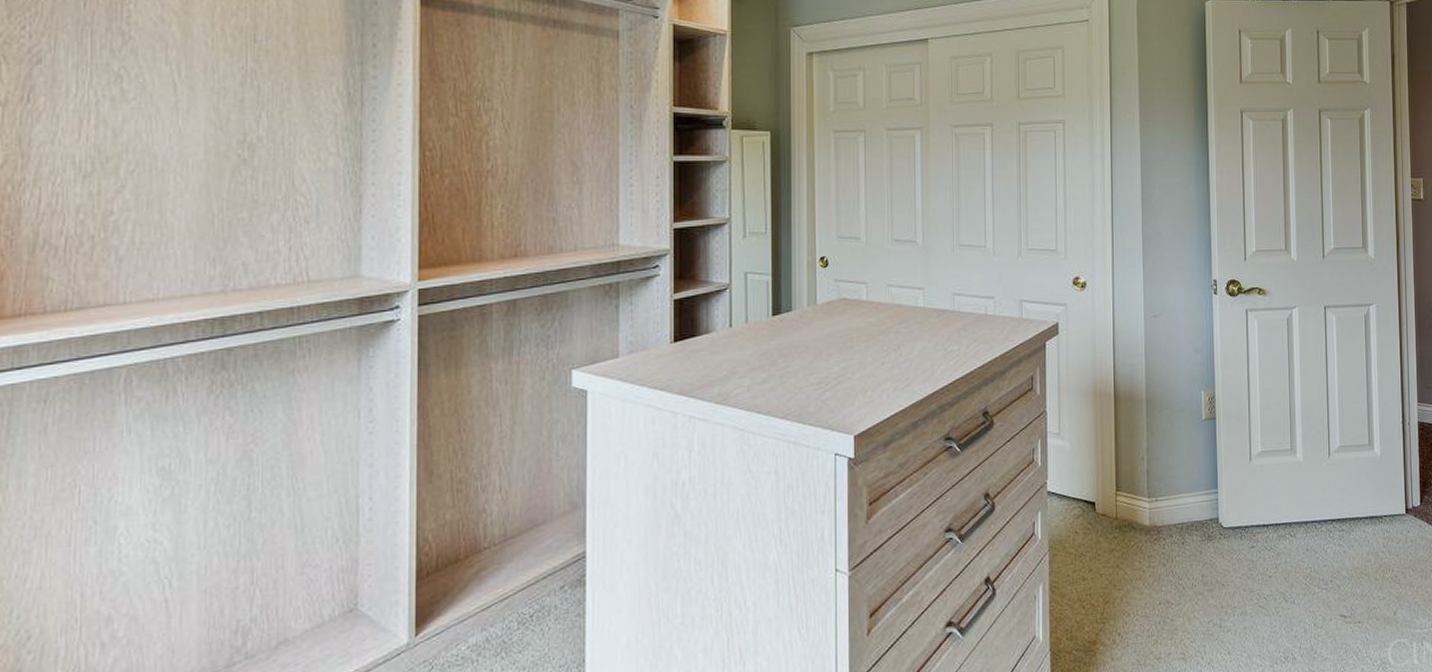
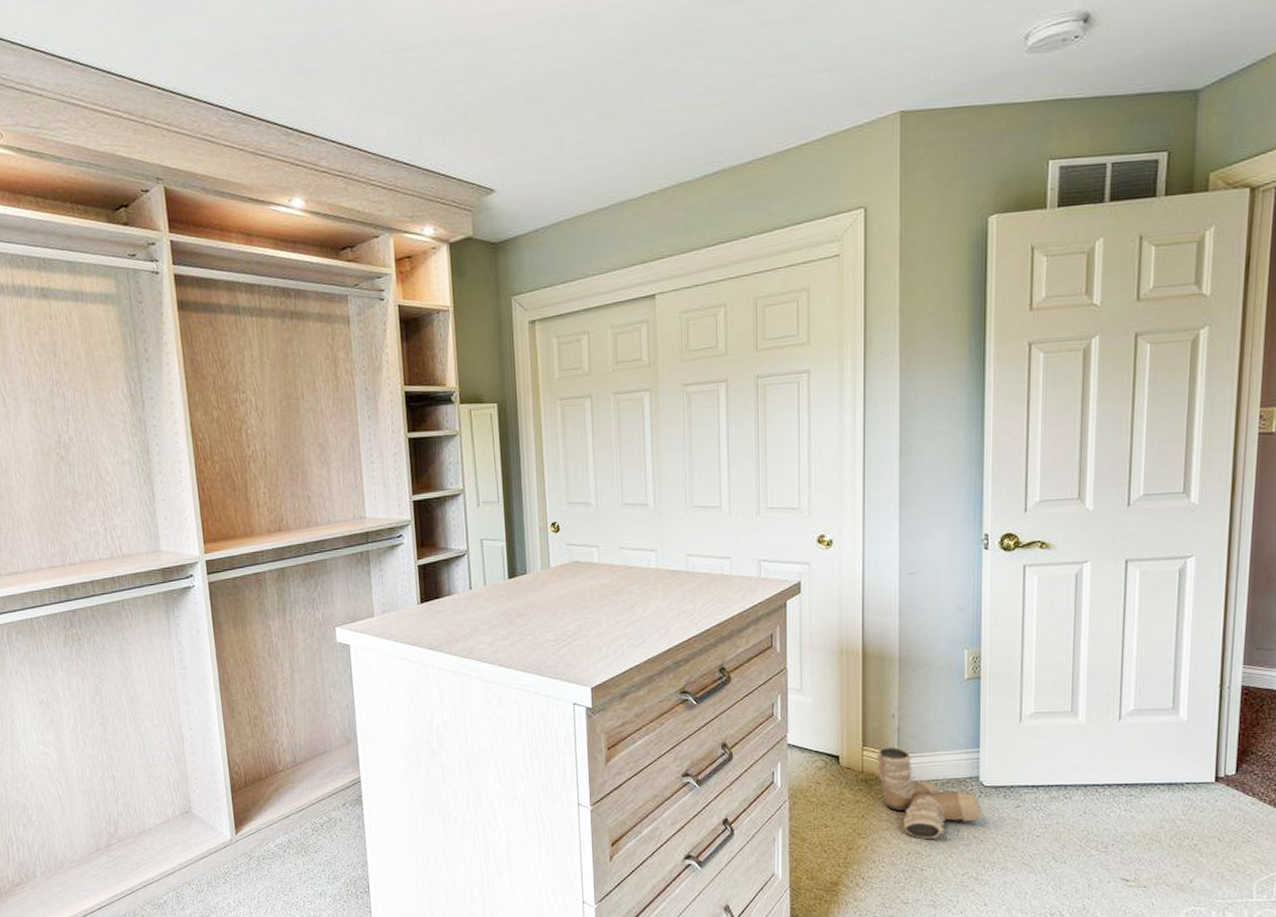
boots: none [1128,490,1222,587] -> present [876,746,981,840]

